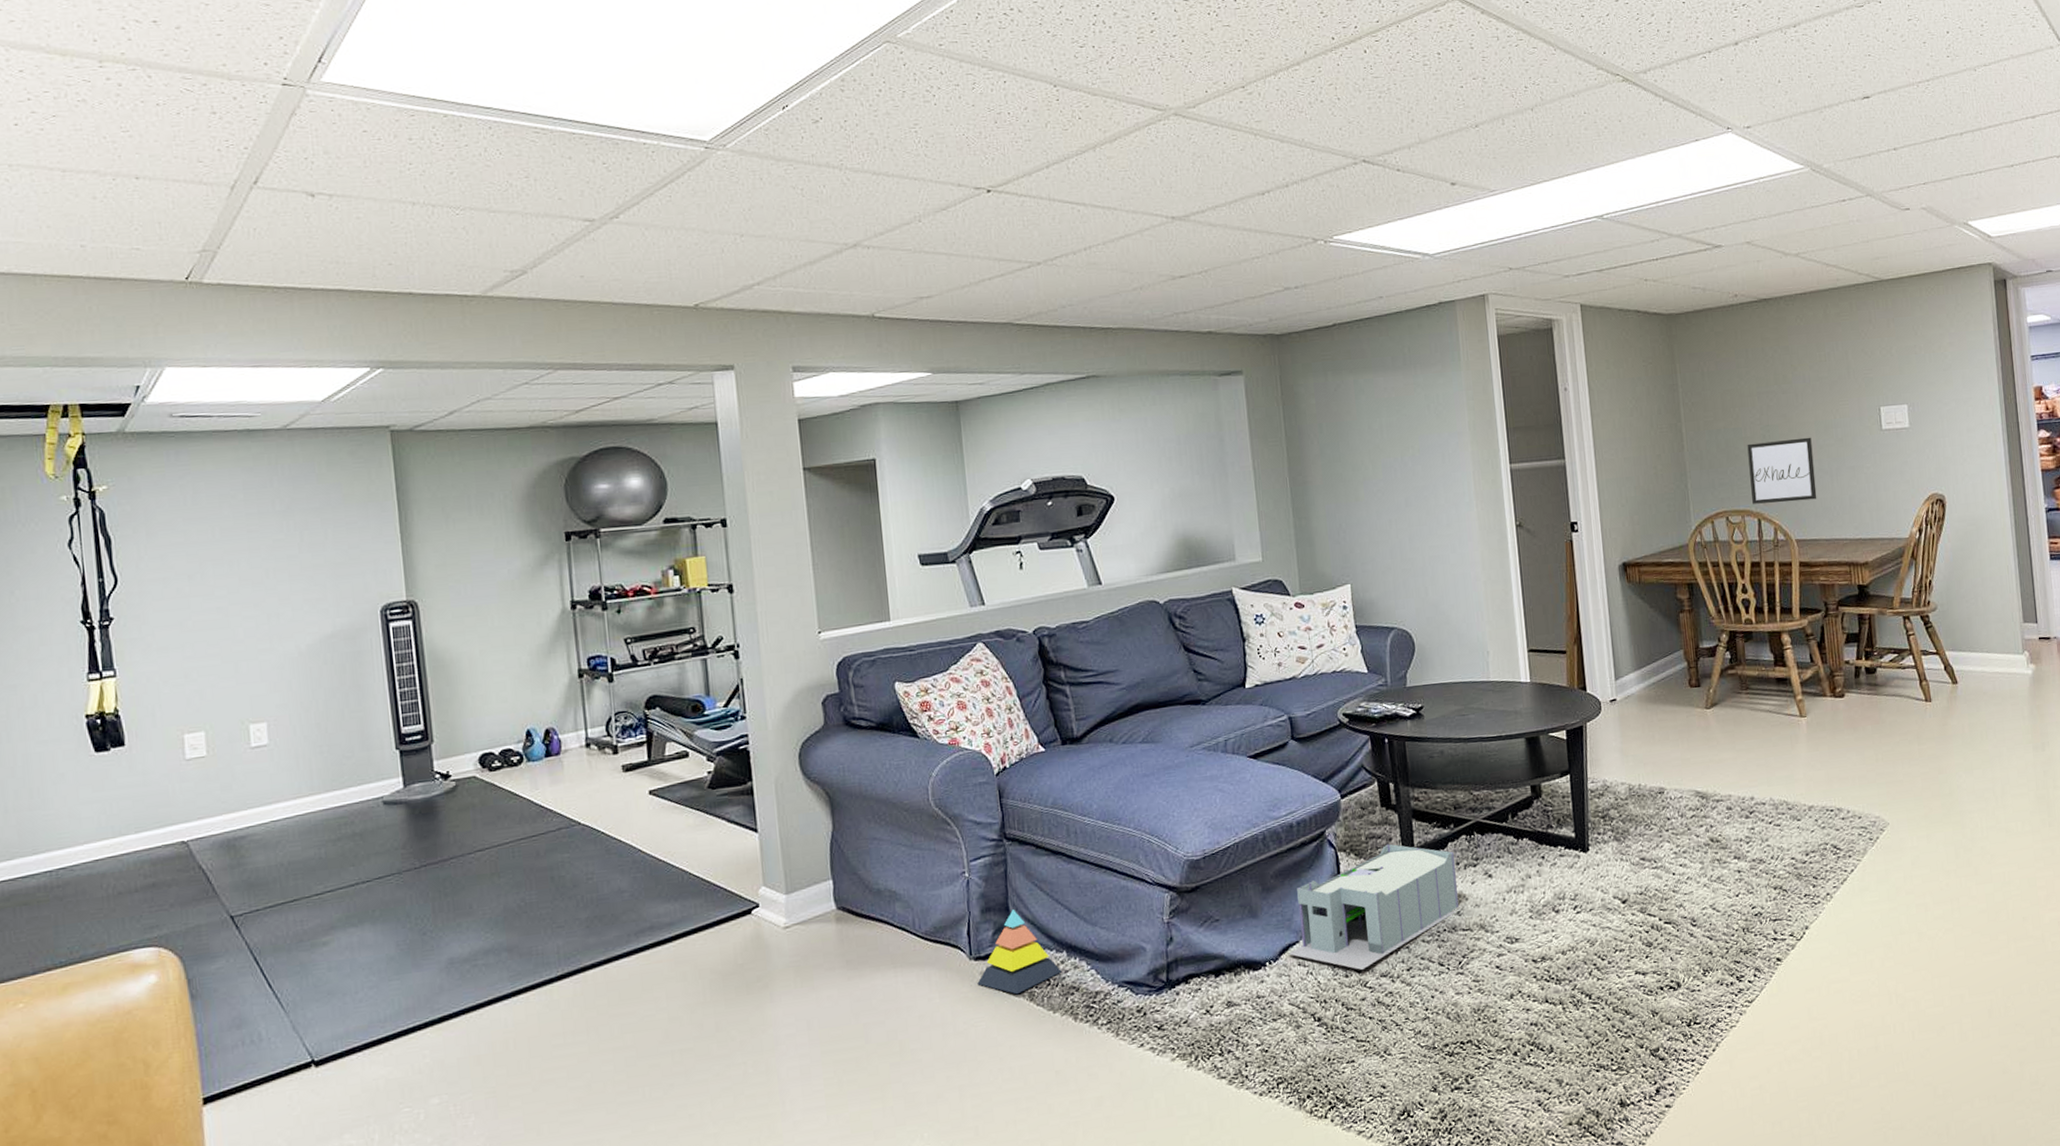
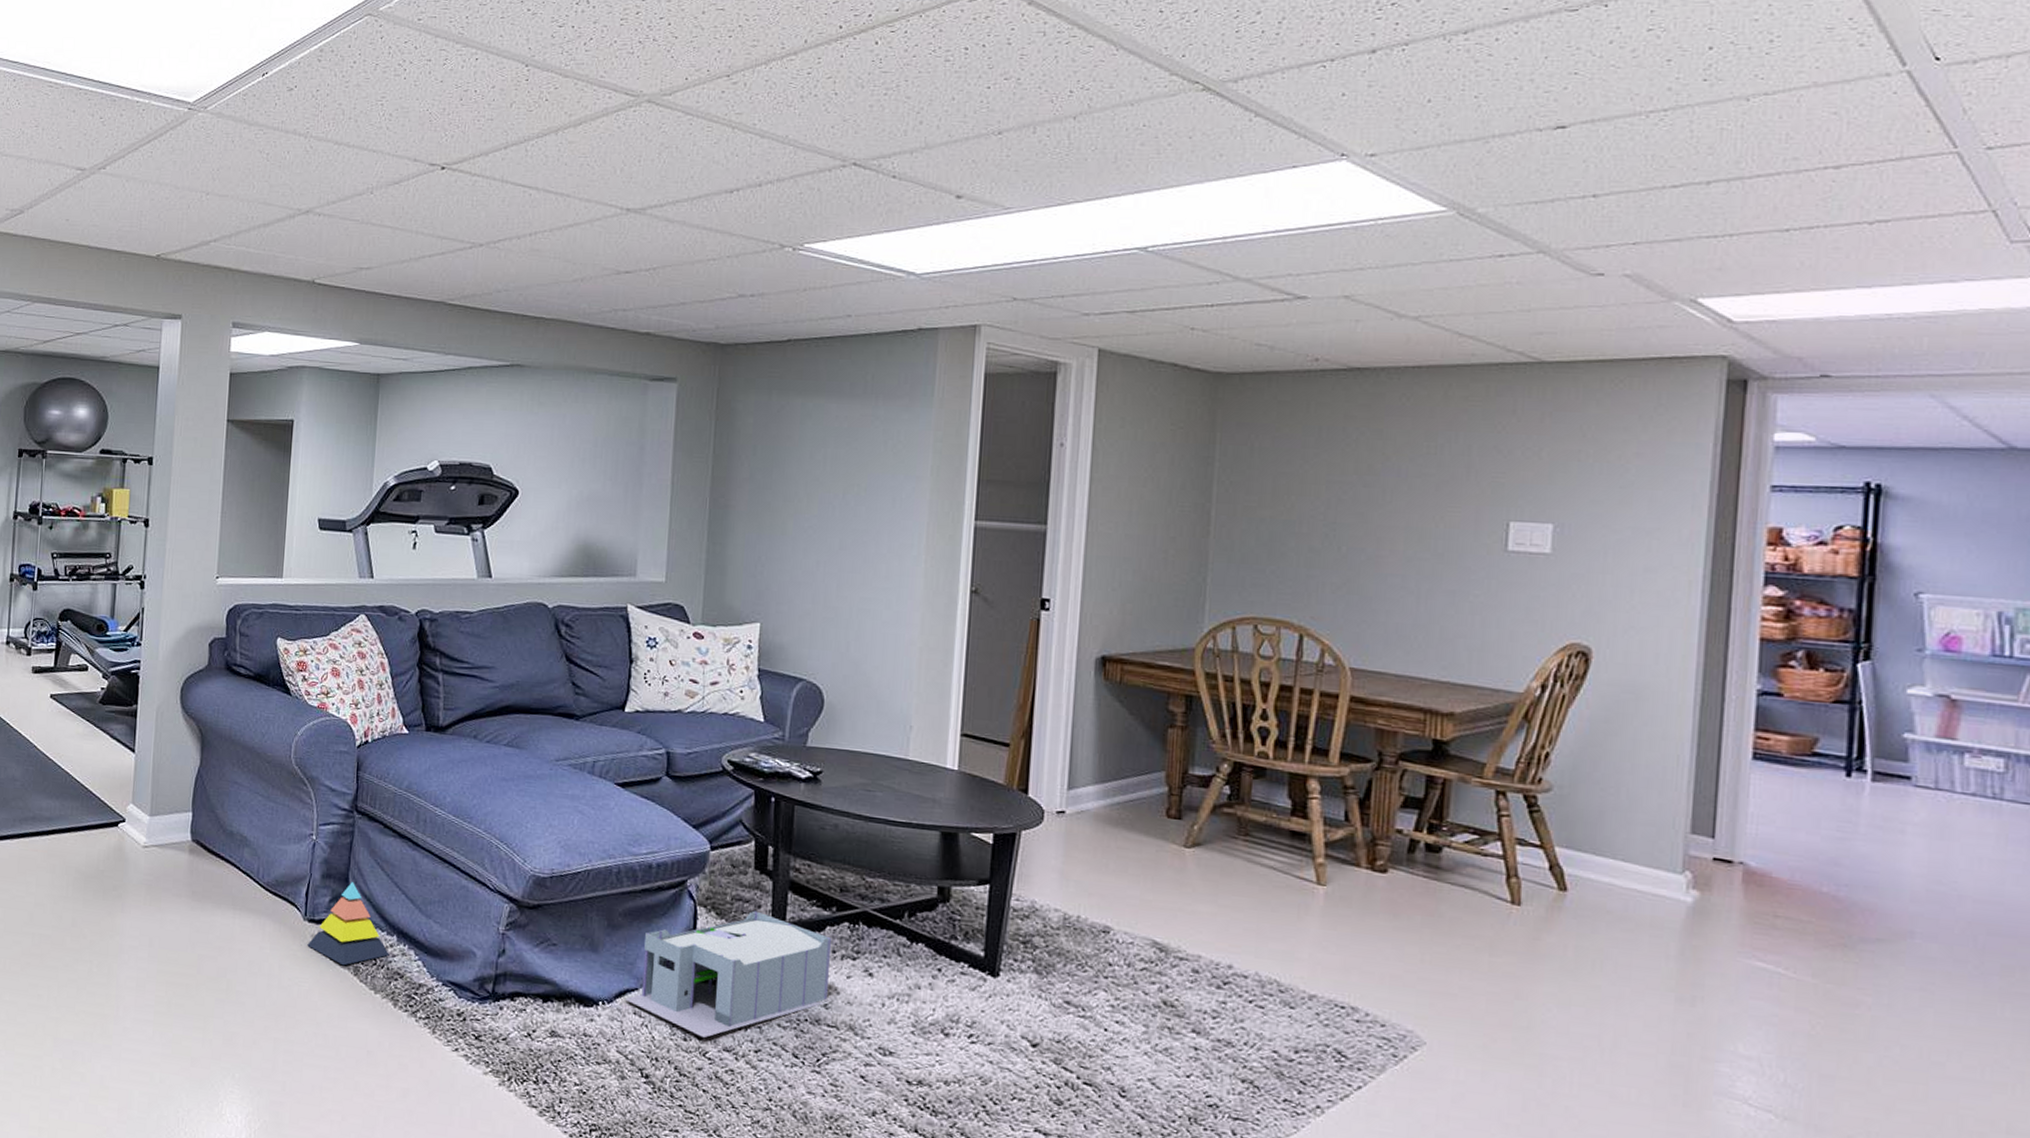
wall art: present [1747,437,1817,504] -> none [1295,541,1397,623]

